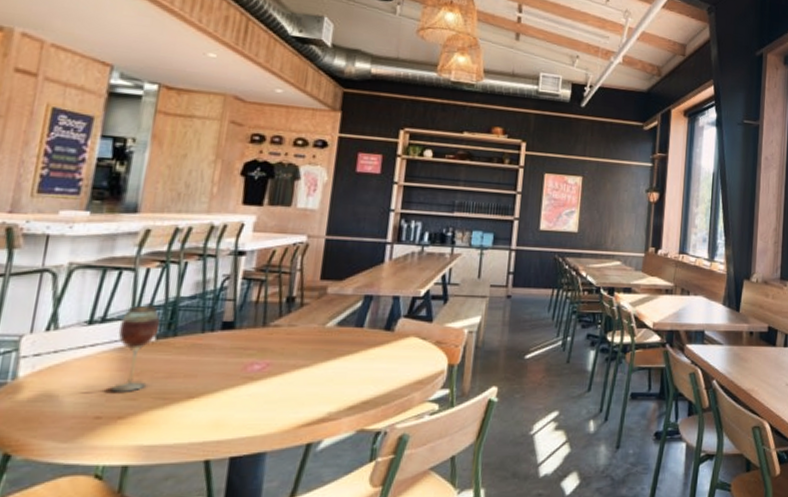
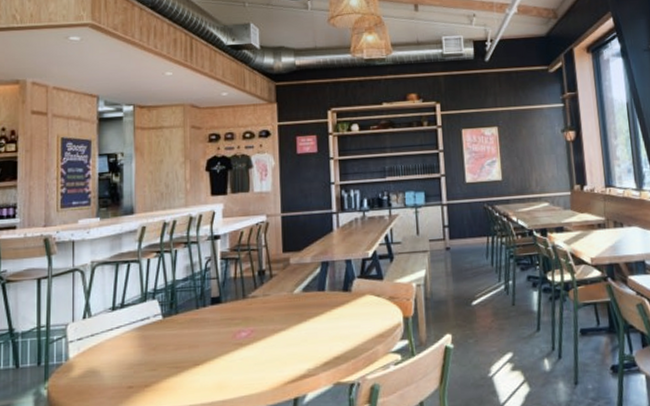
wineglass: present [111,305,161,392] -> none [134,289,164,365]

